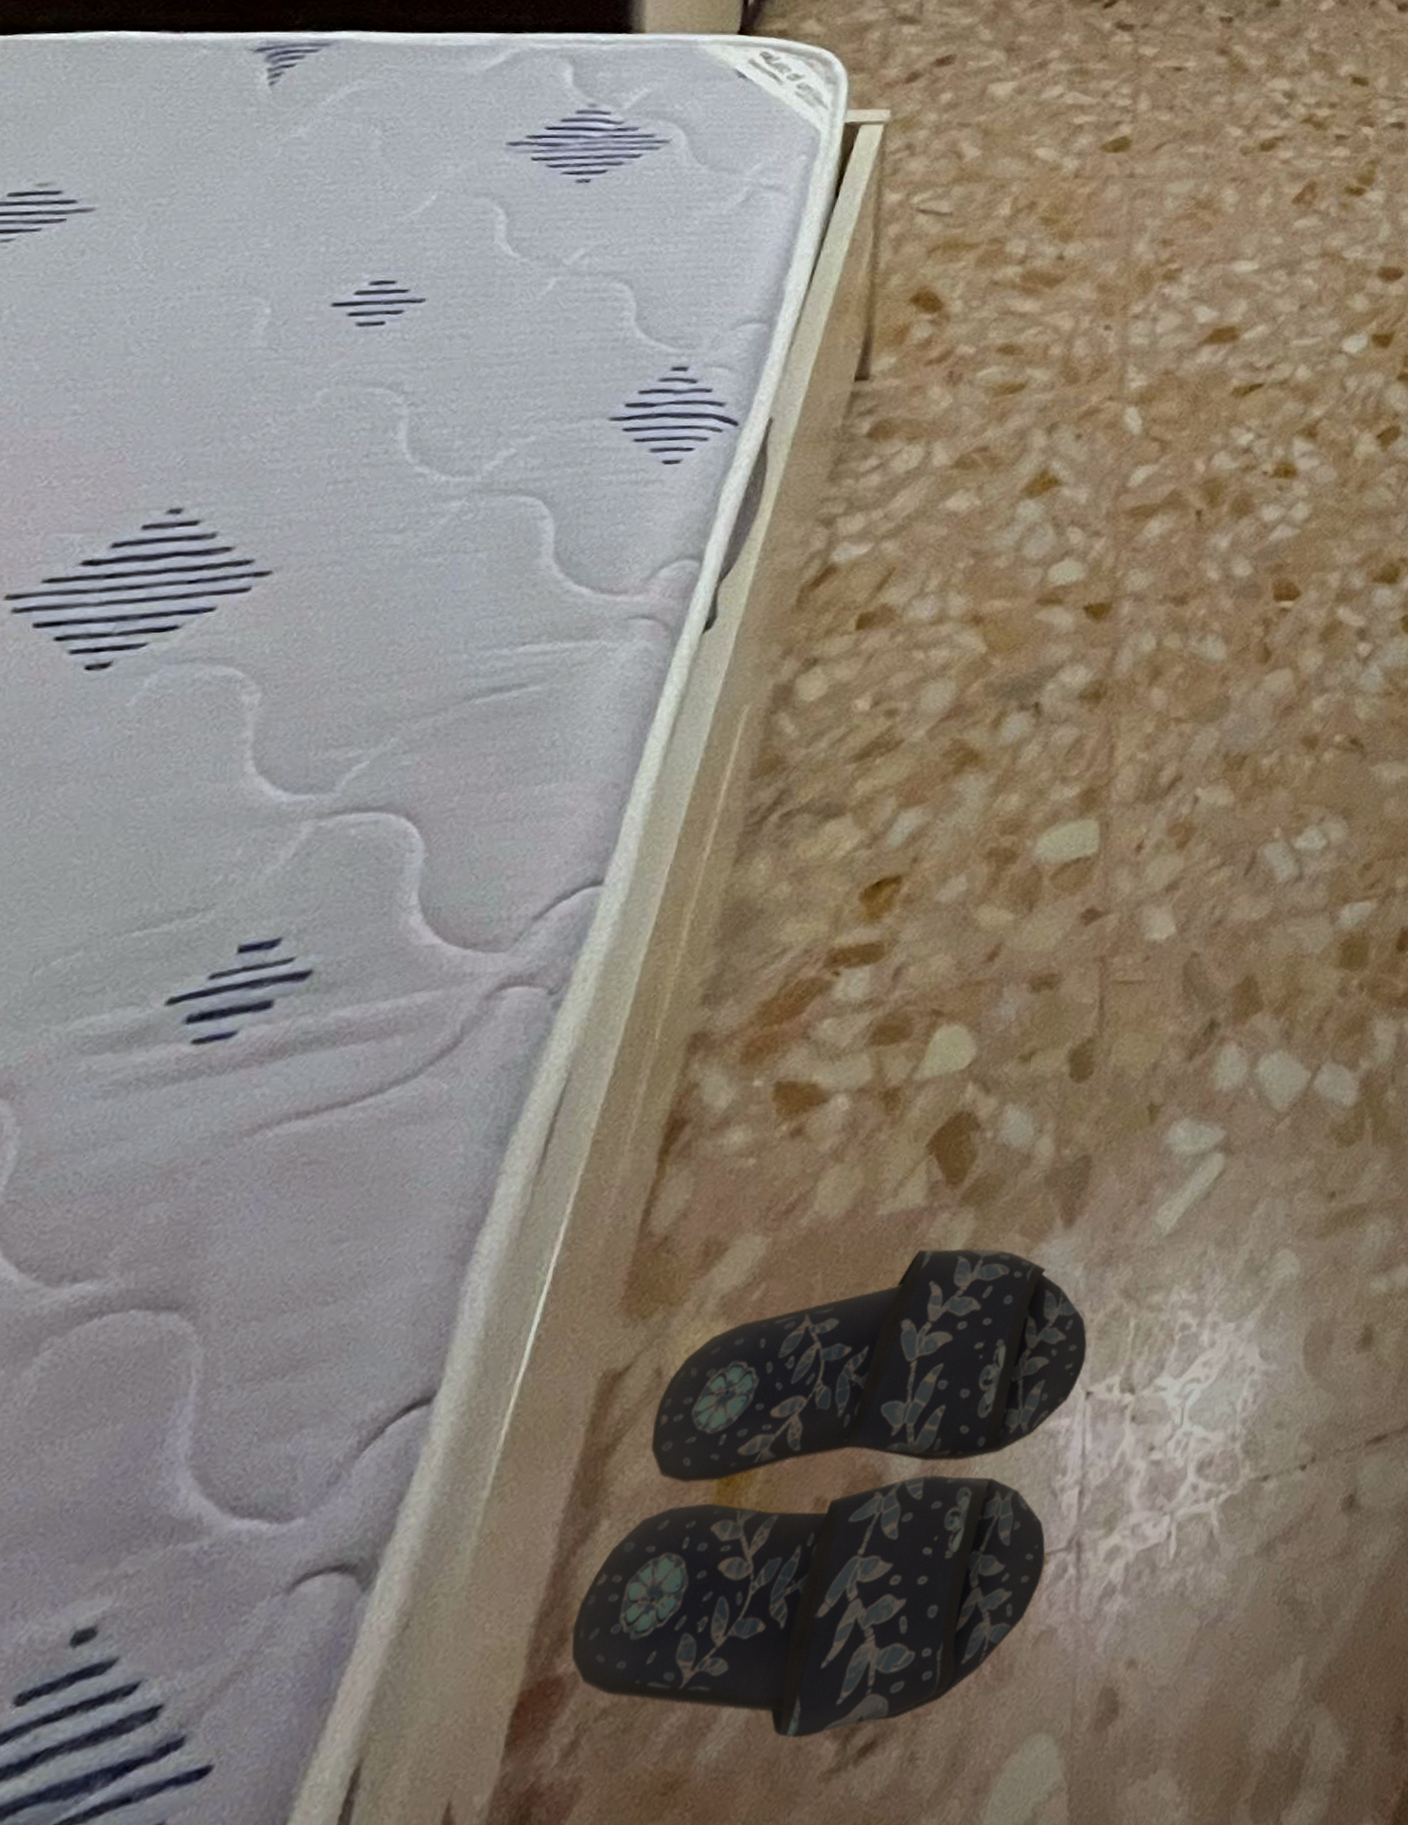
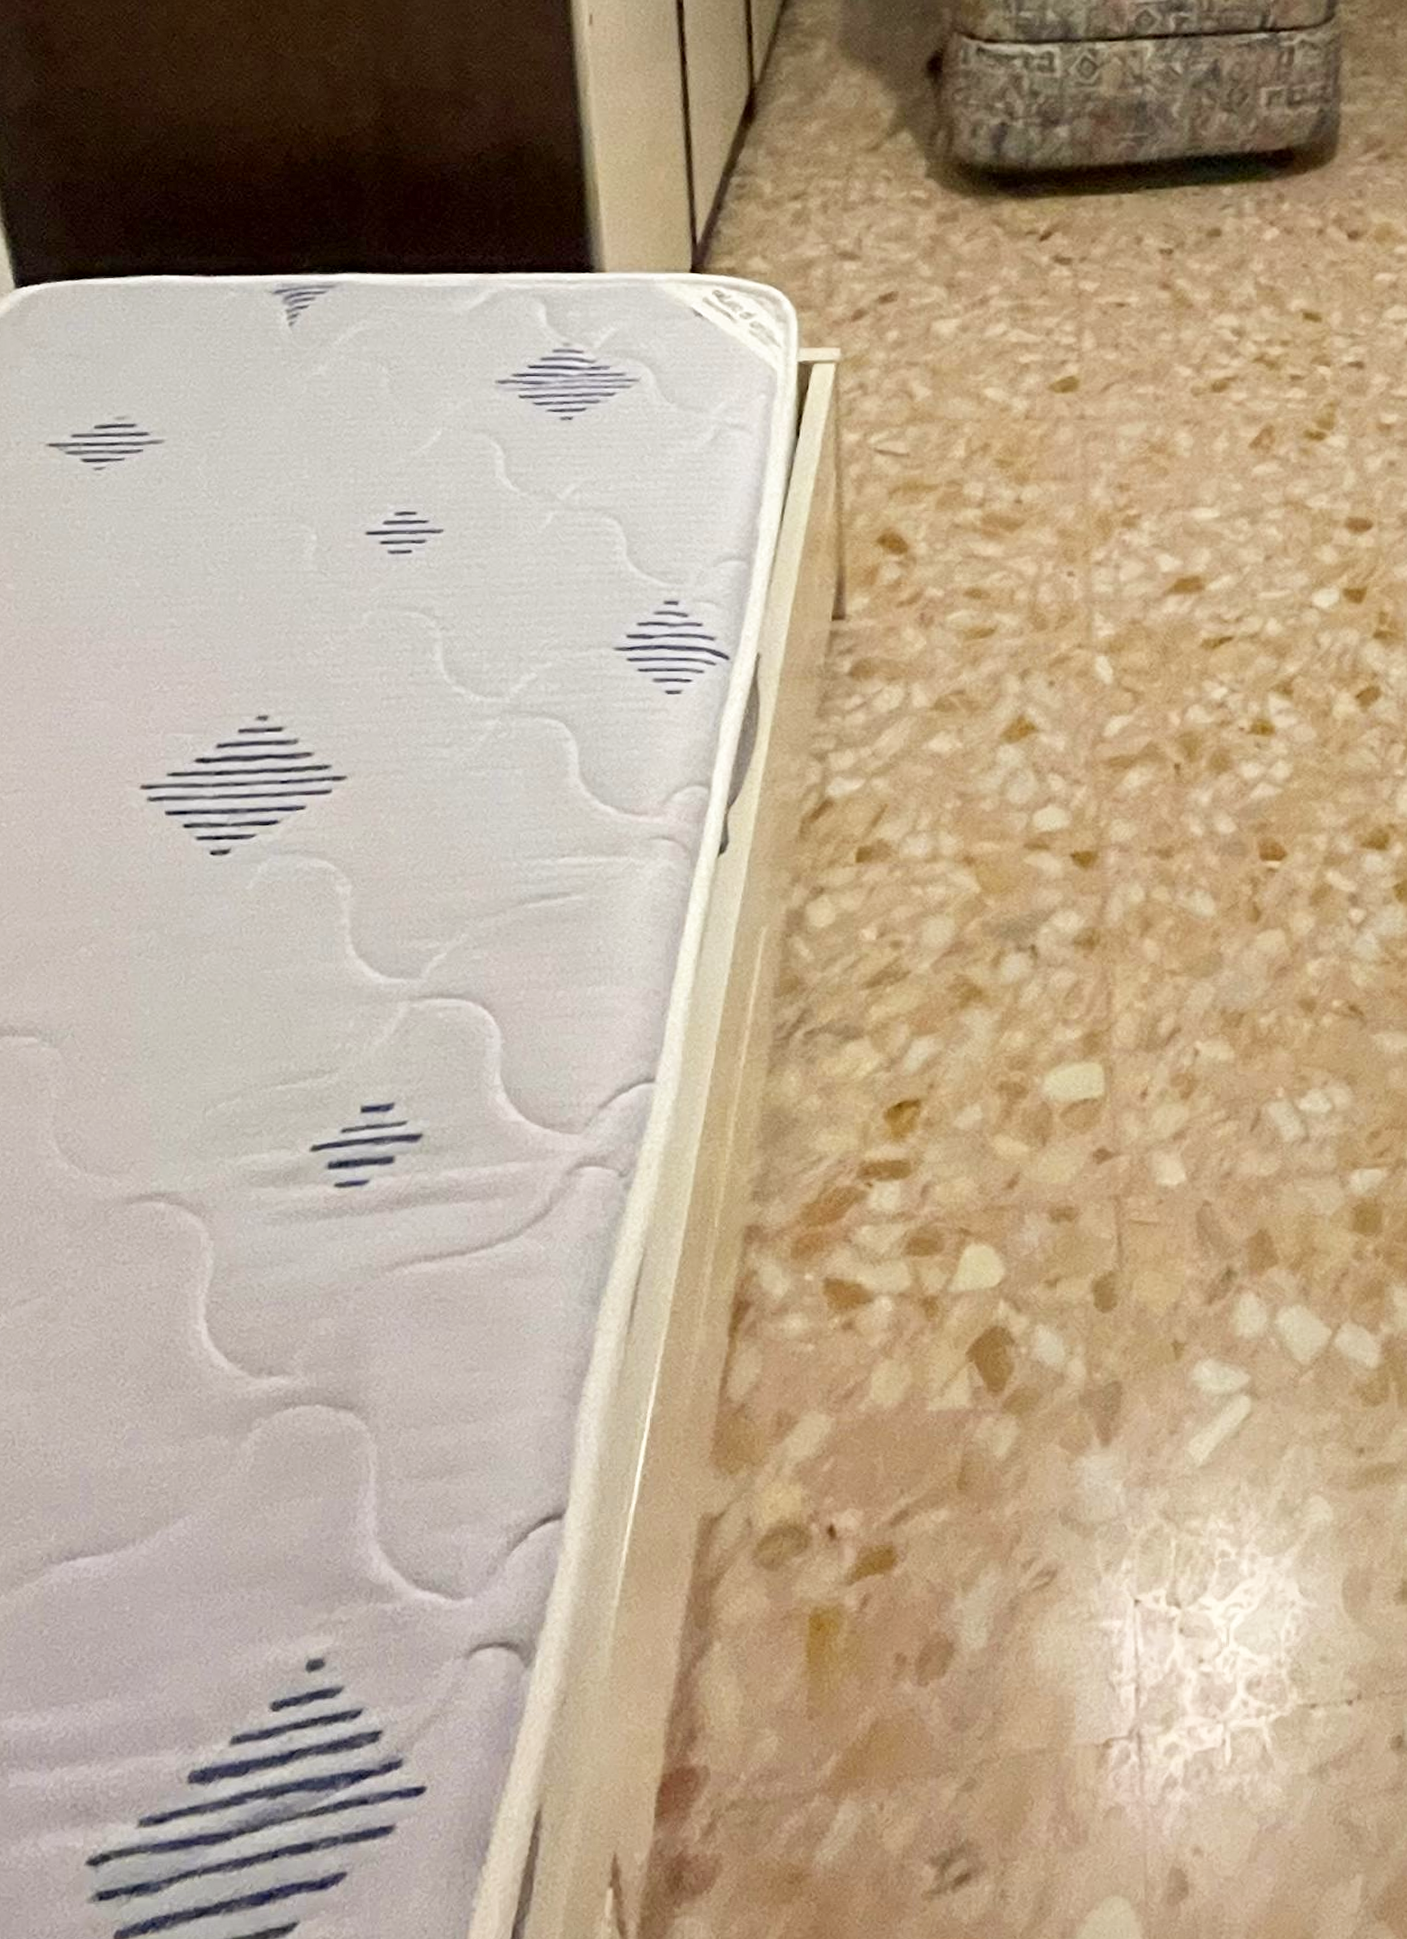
slippers: present [571,1248,1087,1738] -> none [700,1447,1131,1858]

